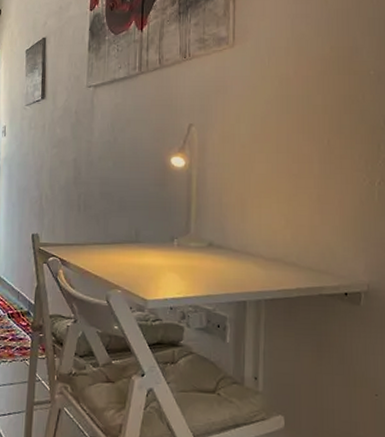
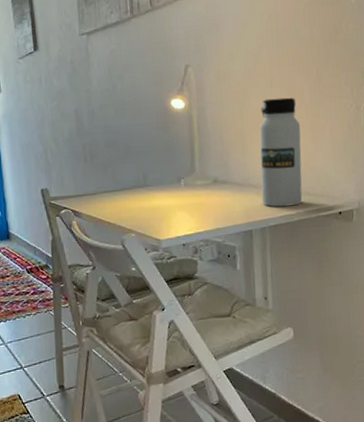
water bottle: none [259,165,307,281] -> present [259,97,303,207]

